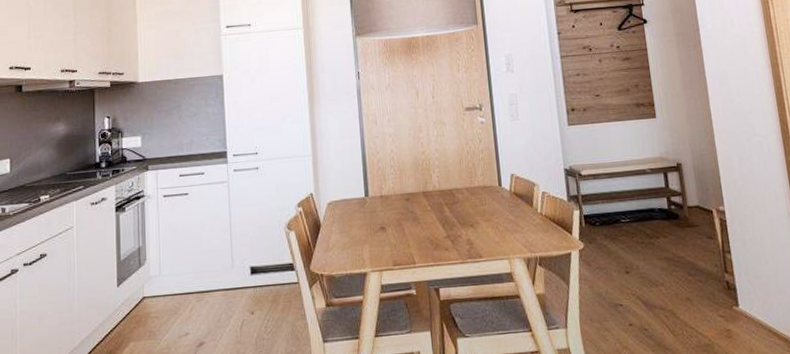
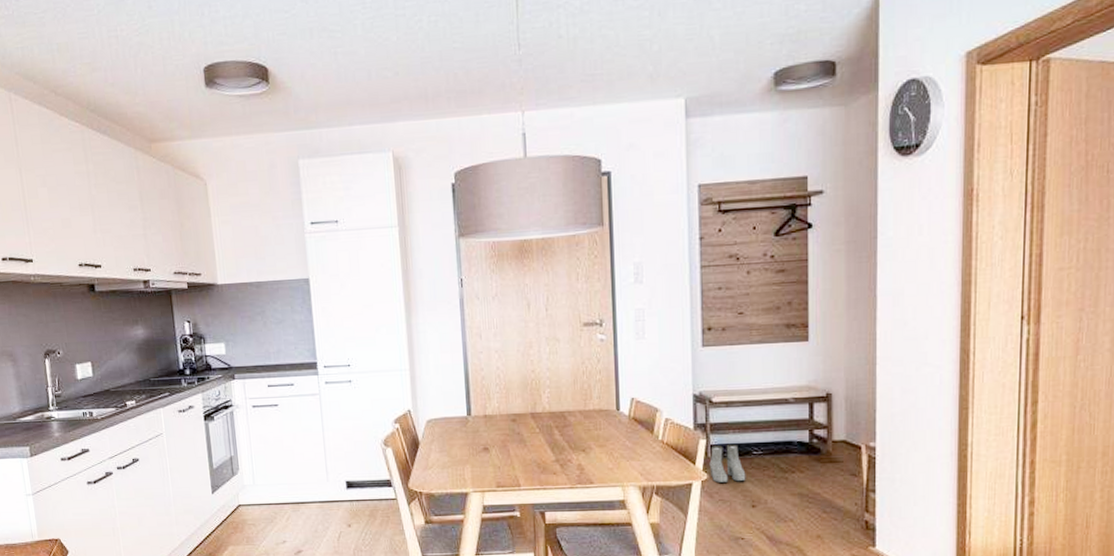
boots: none [584,214,618,252] -> present [709,445,746,484]

